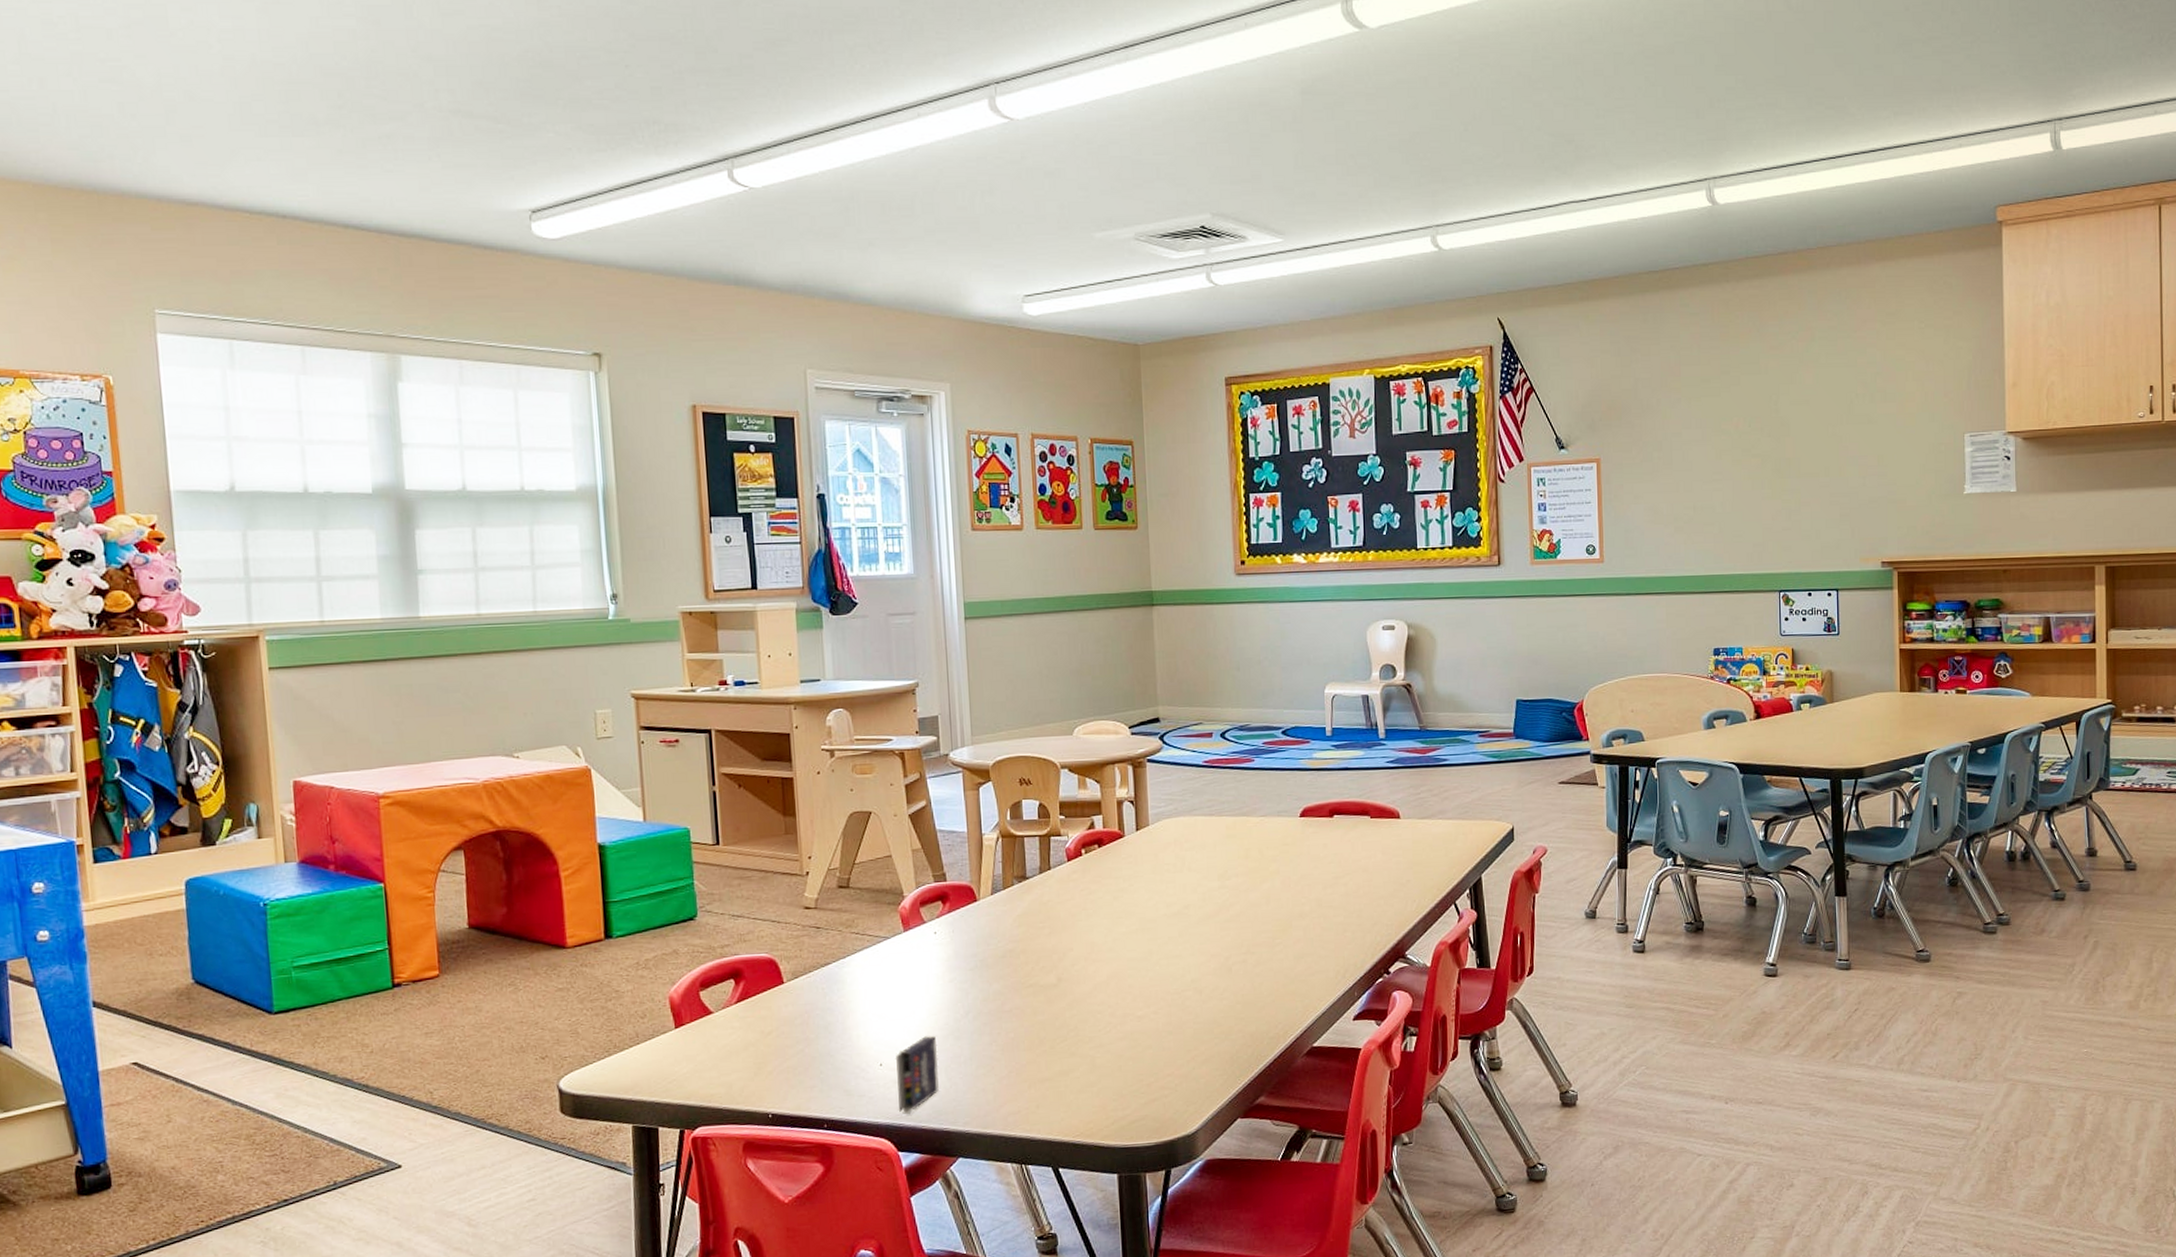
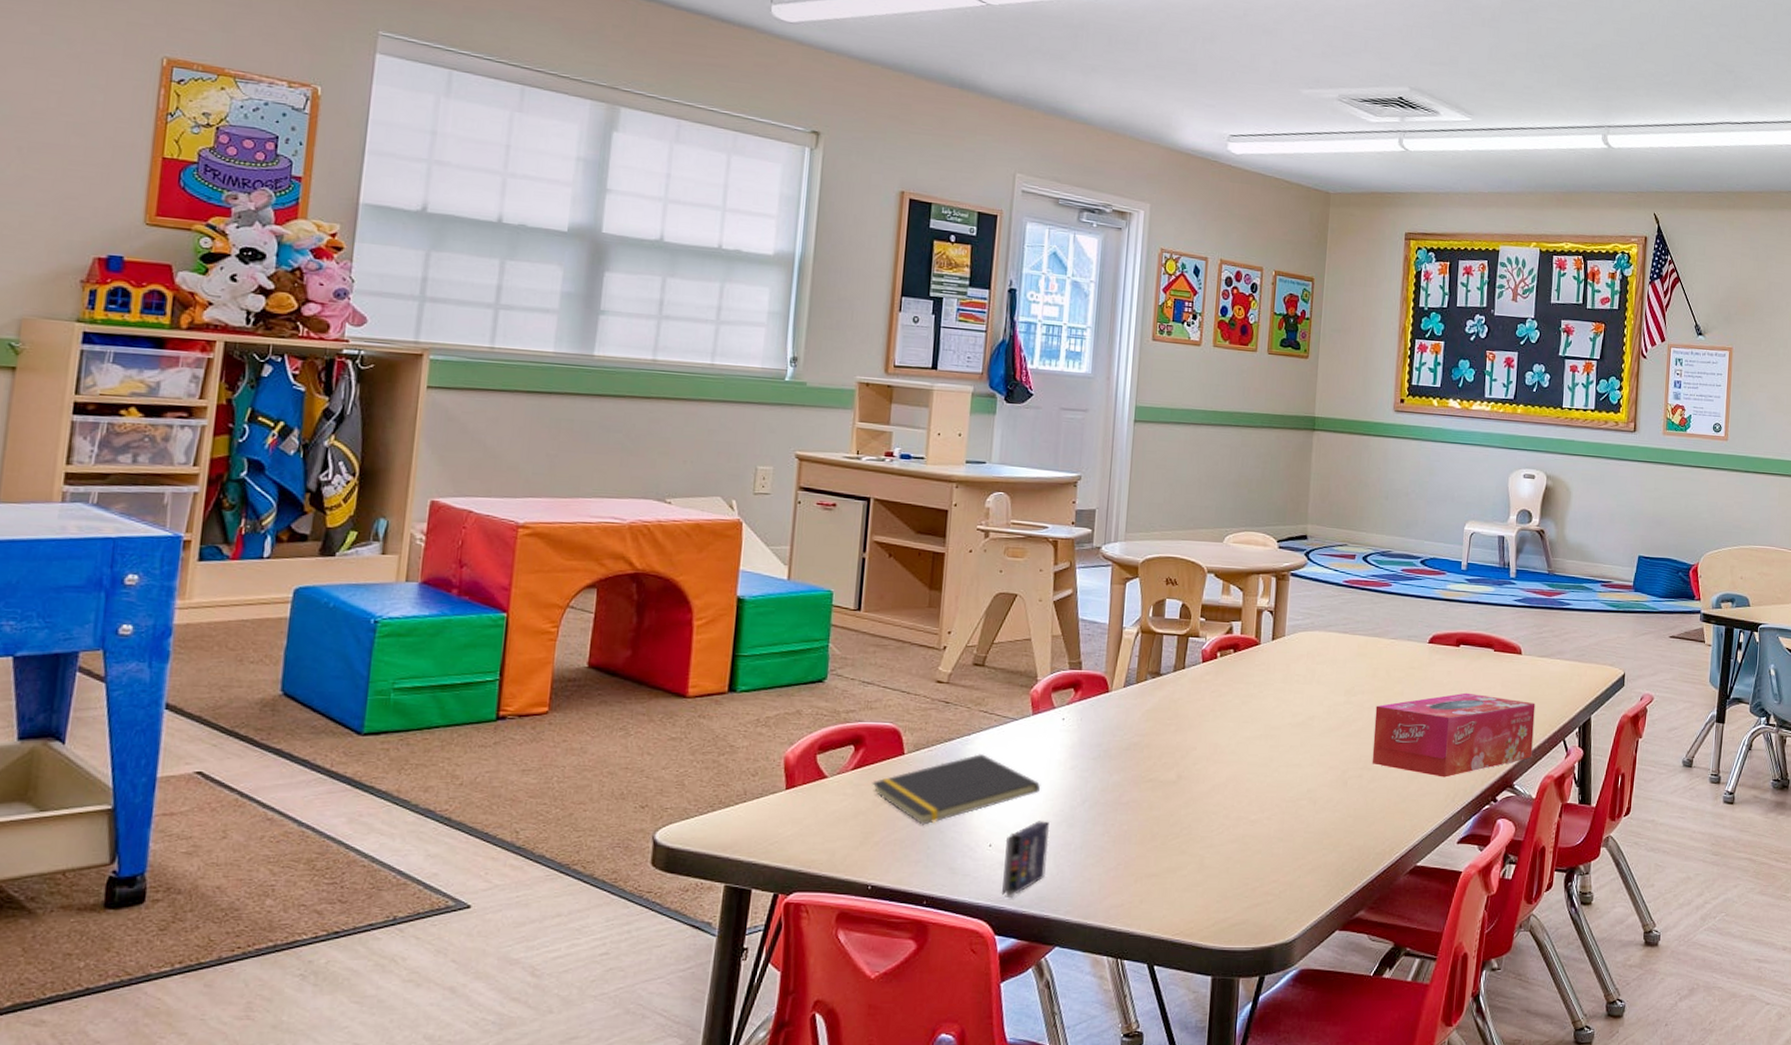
notepad: none [757,976,923,1051] -> present [872,754,1041,825]
tissue box: none [1252,864,1422,955] -> present [1372,692,1536,778]

